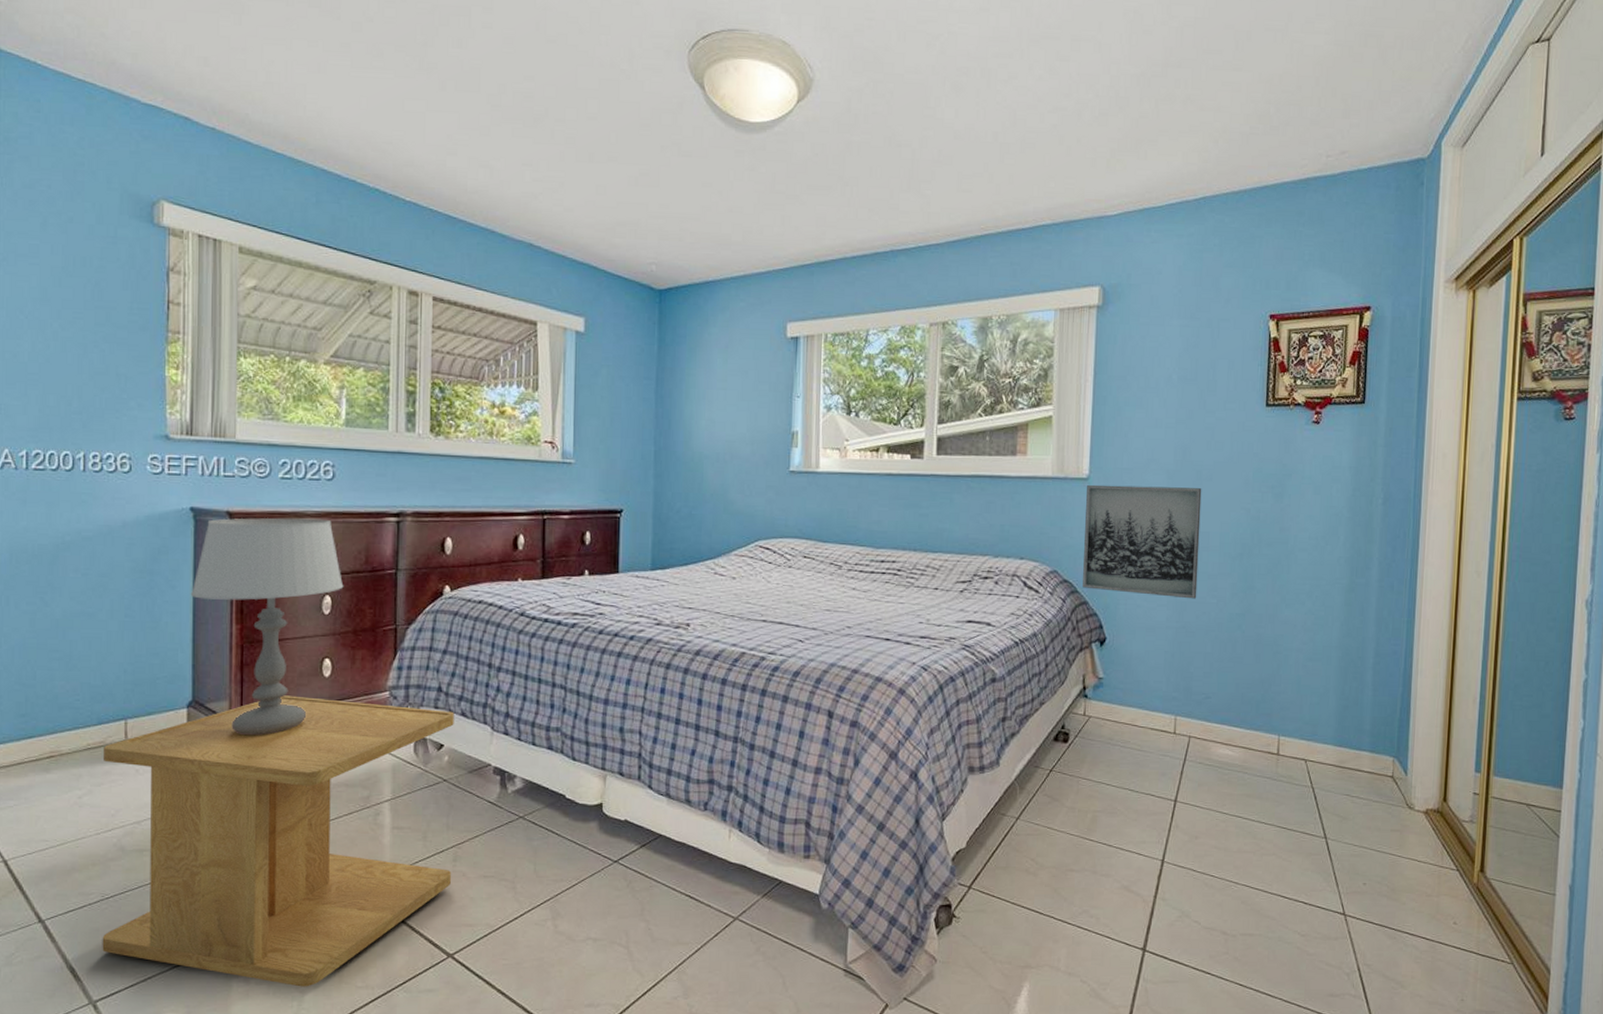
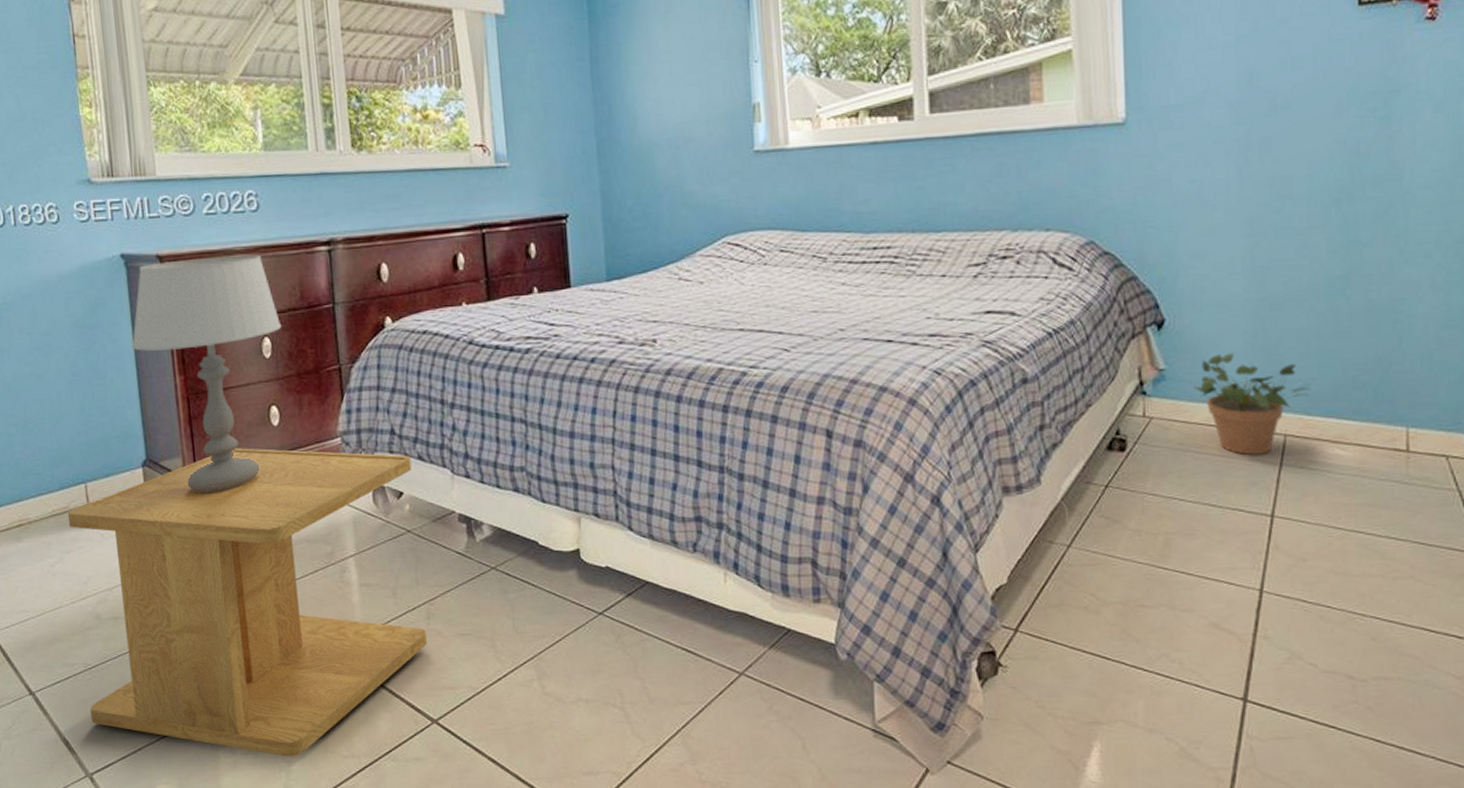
wall art: present [1083,484,1202,599] -> none [1124,120,1282,263]
potted plant: none [1124,668,1210,752] -> present [1194,352,1310,456]

